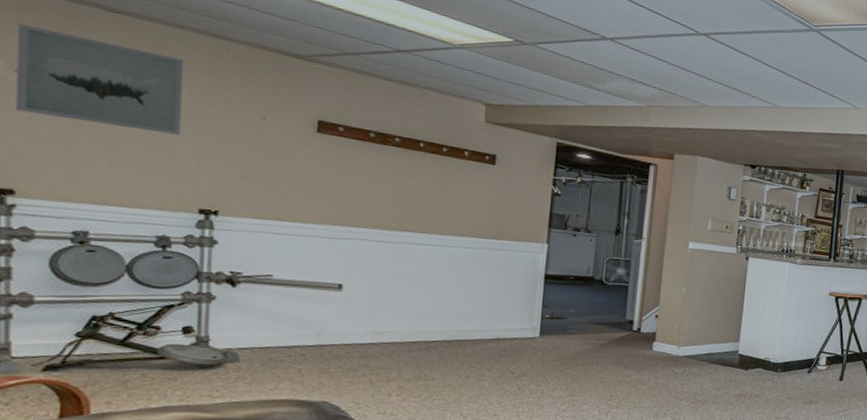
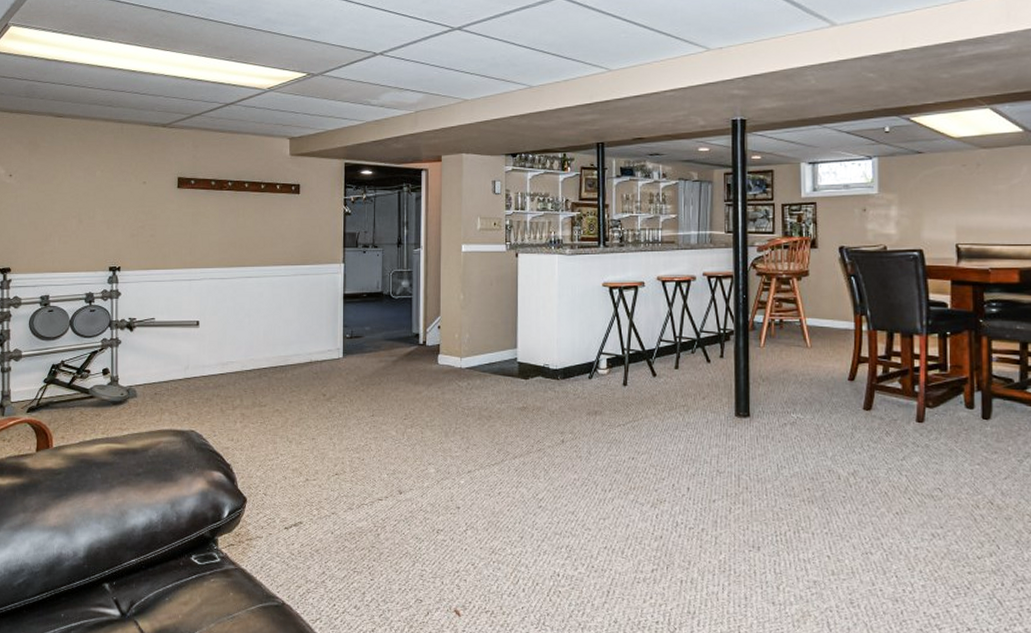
wall art: present [15,23,184,135] -> none [10,139,98,208]

